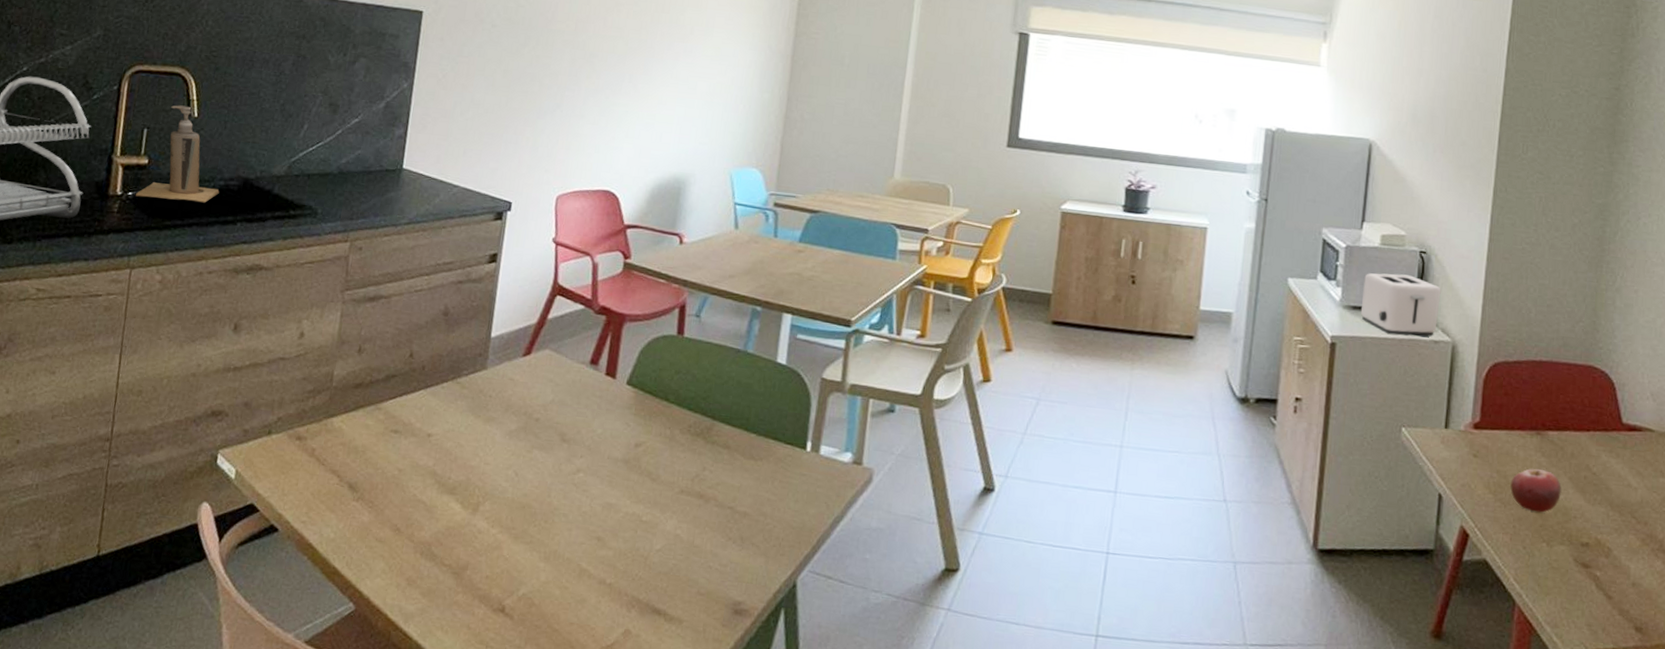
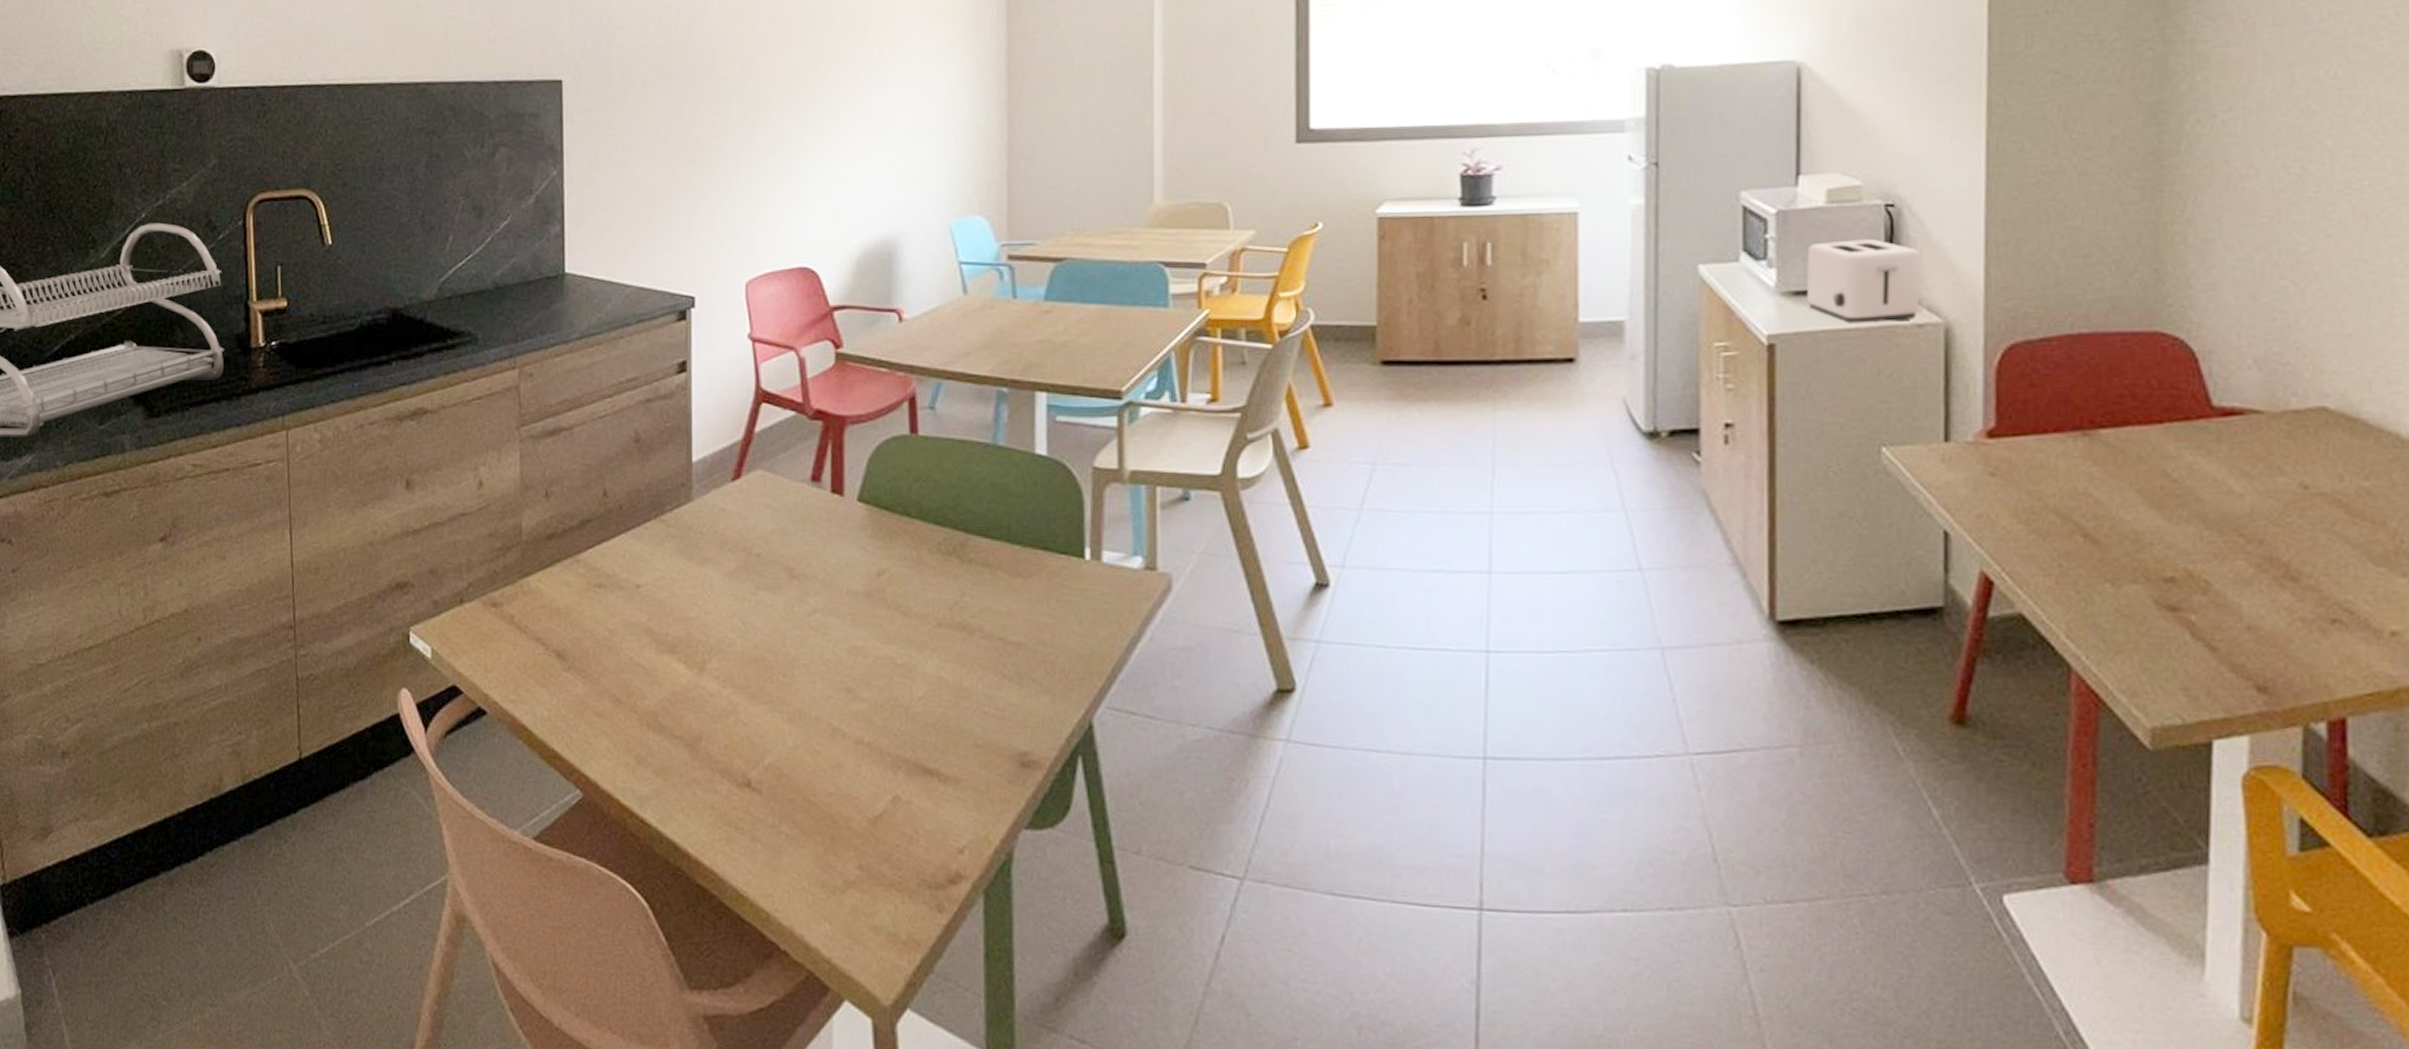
soap dispenser: present [136,105,220,203] -> none [280,233,368,346]
fruit: present [1510,468,1562,513] -> none [2049,482,2127,542]

